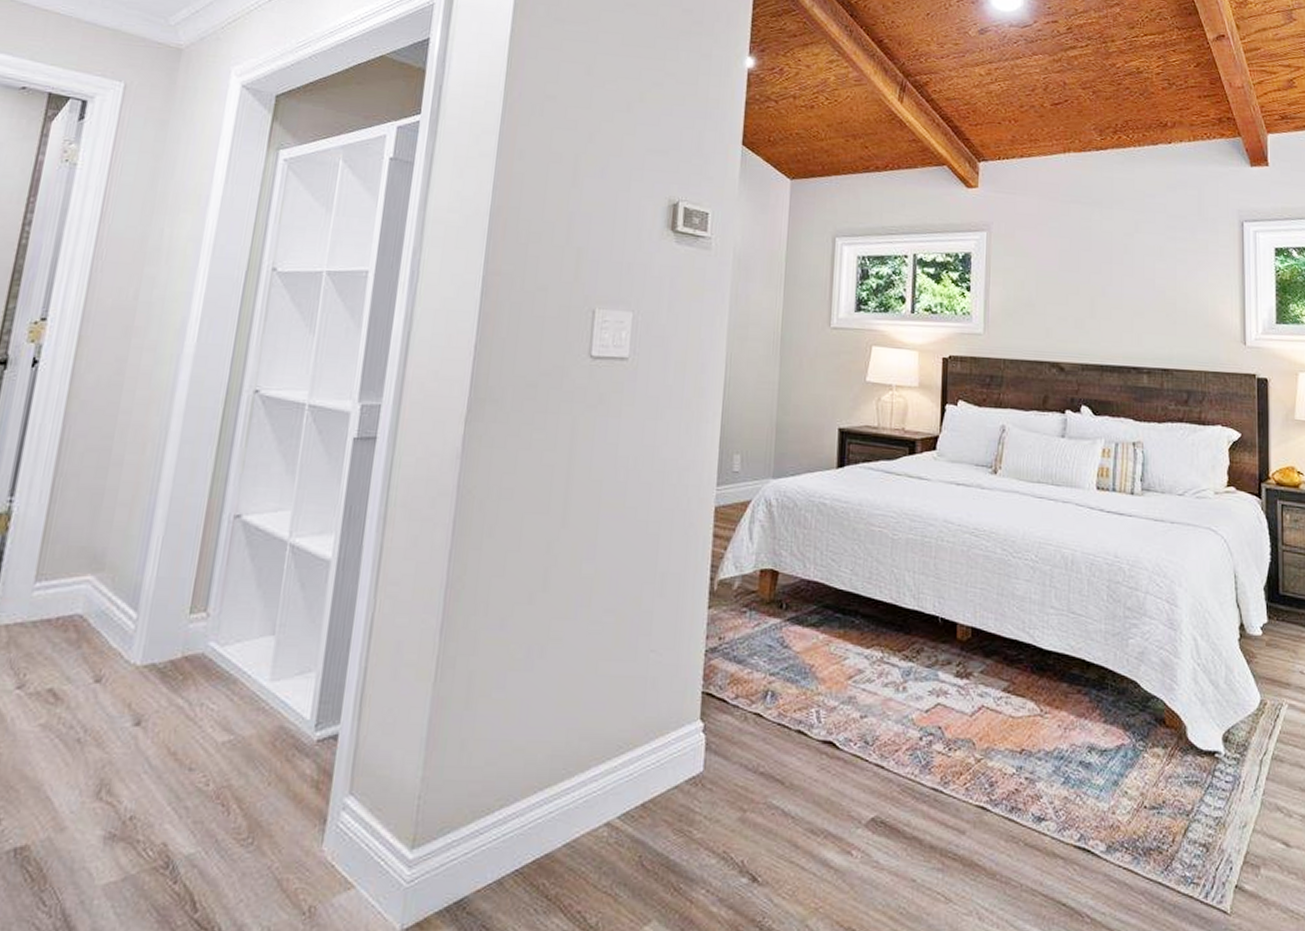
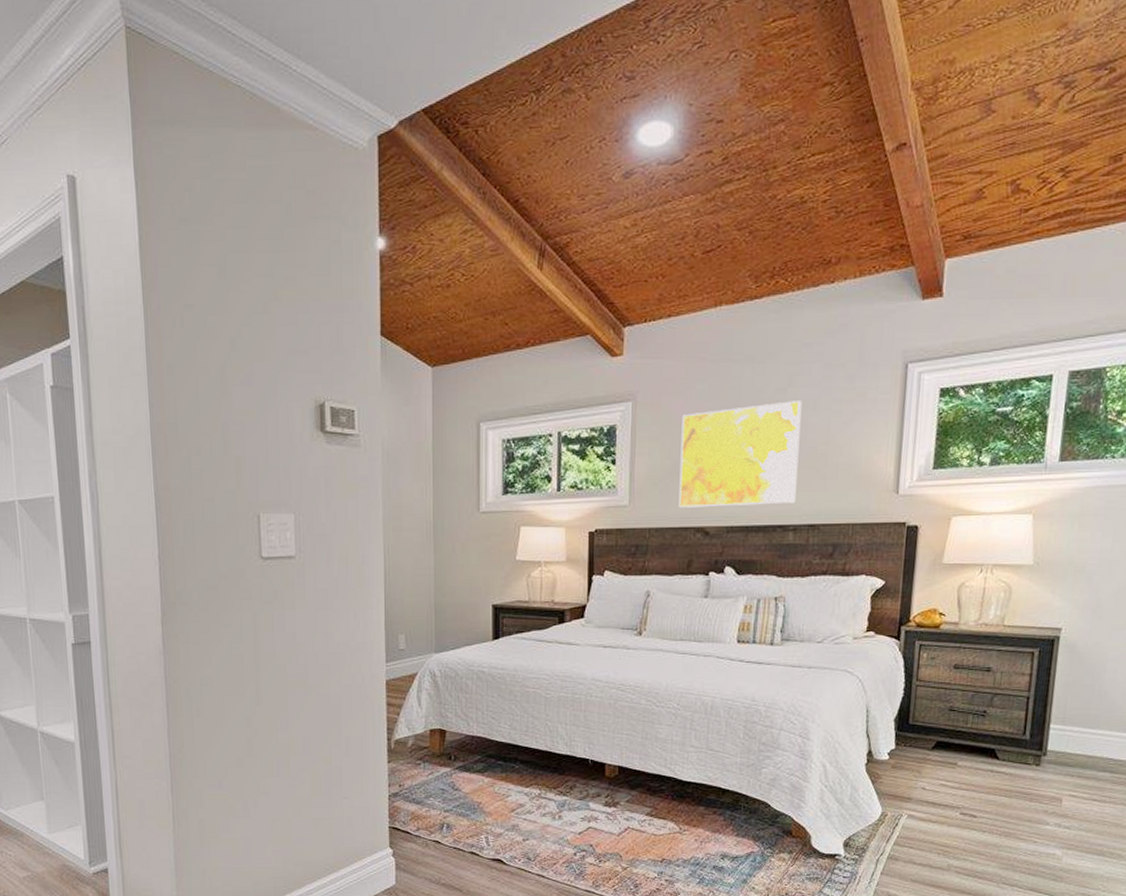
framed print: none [1033,246,1149,346] -> present [678,401,802,508]

